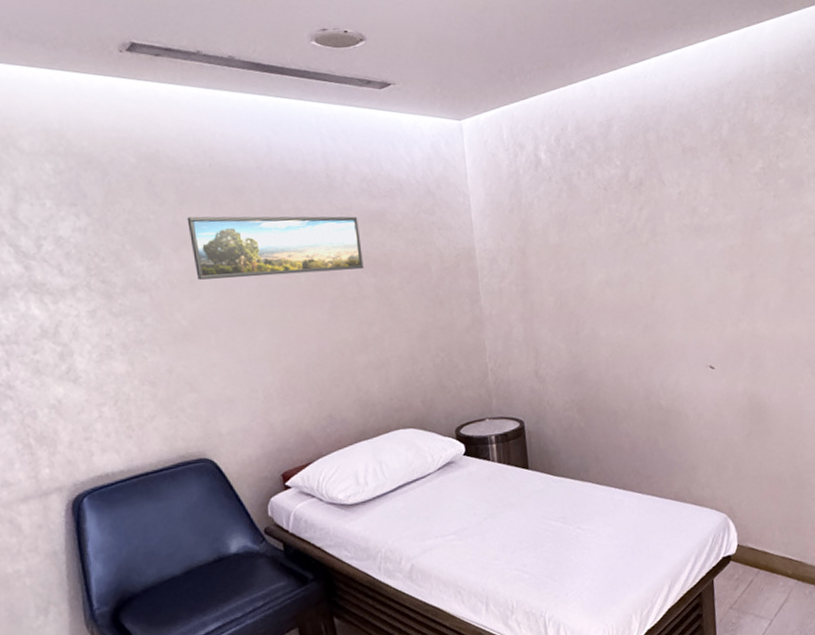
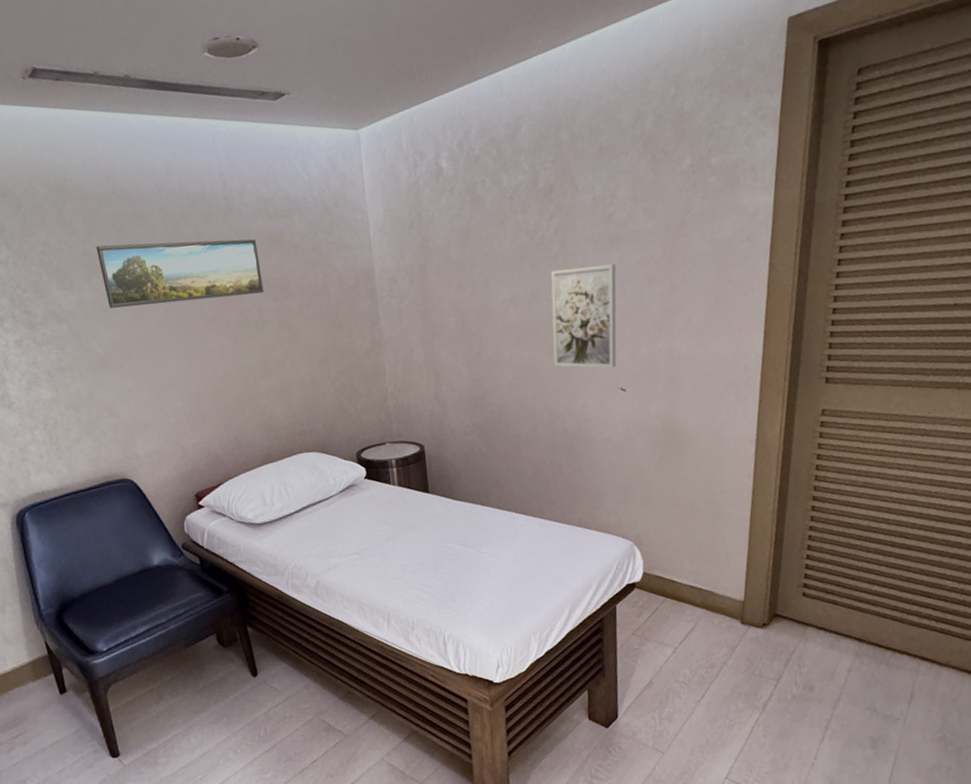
wall art: none [643,252,705,347] -> present [551,264,617,368]

